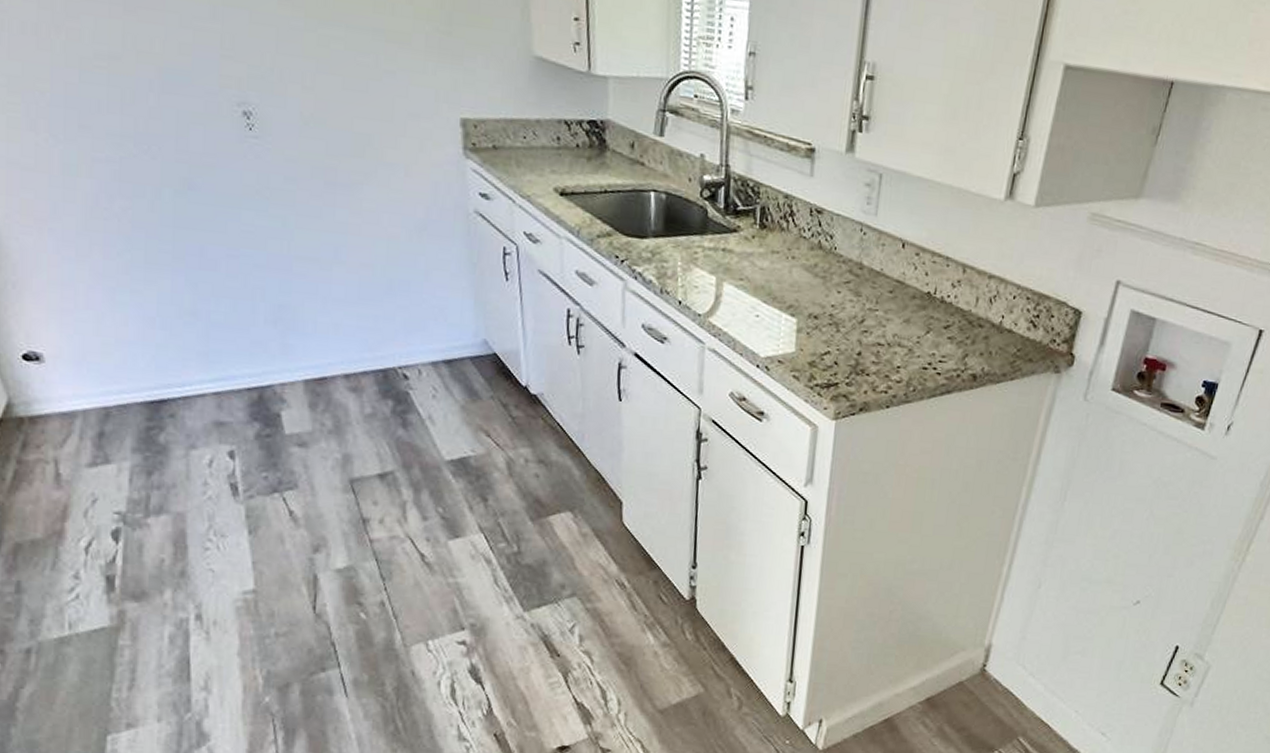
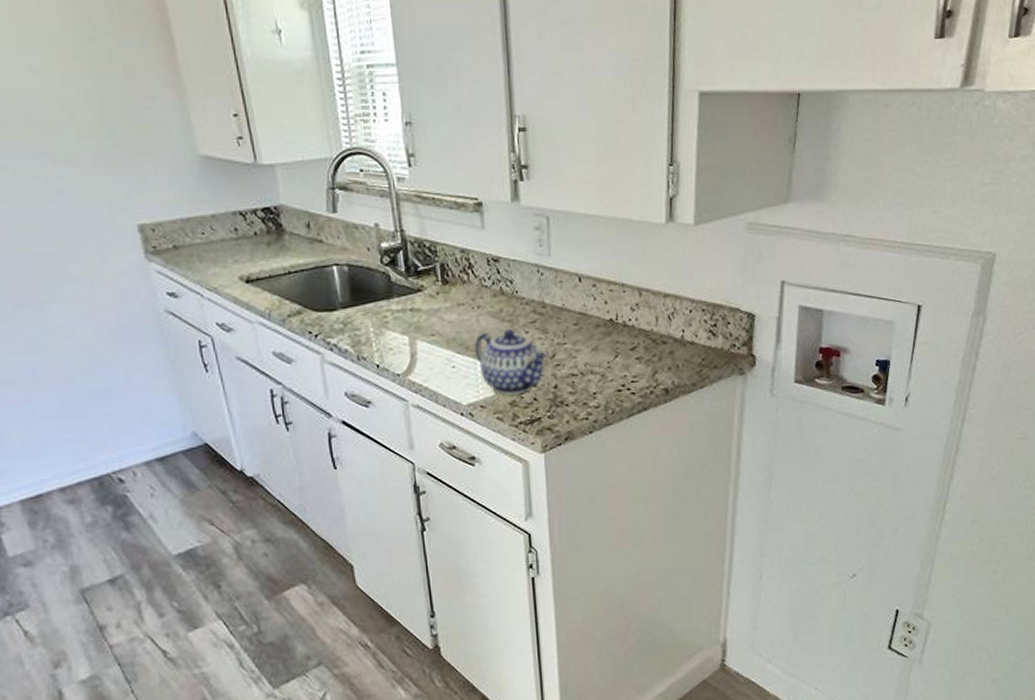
teapot: none [781,285,857,356] -> present [474,329,548,395]

